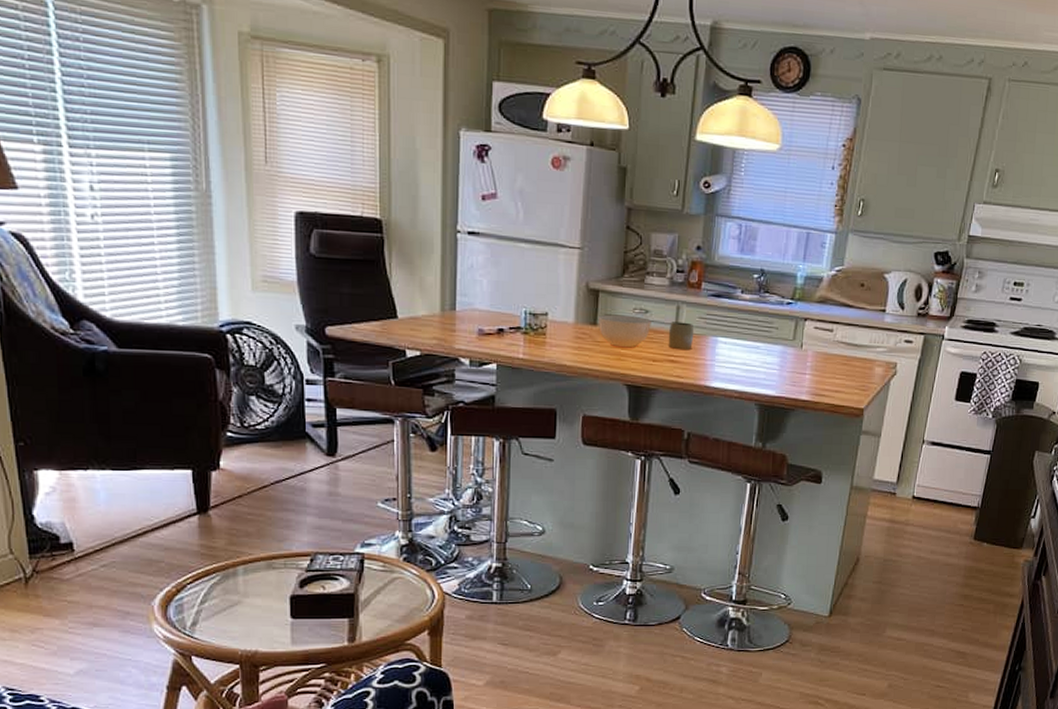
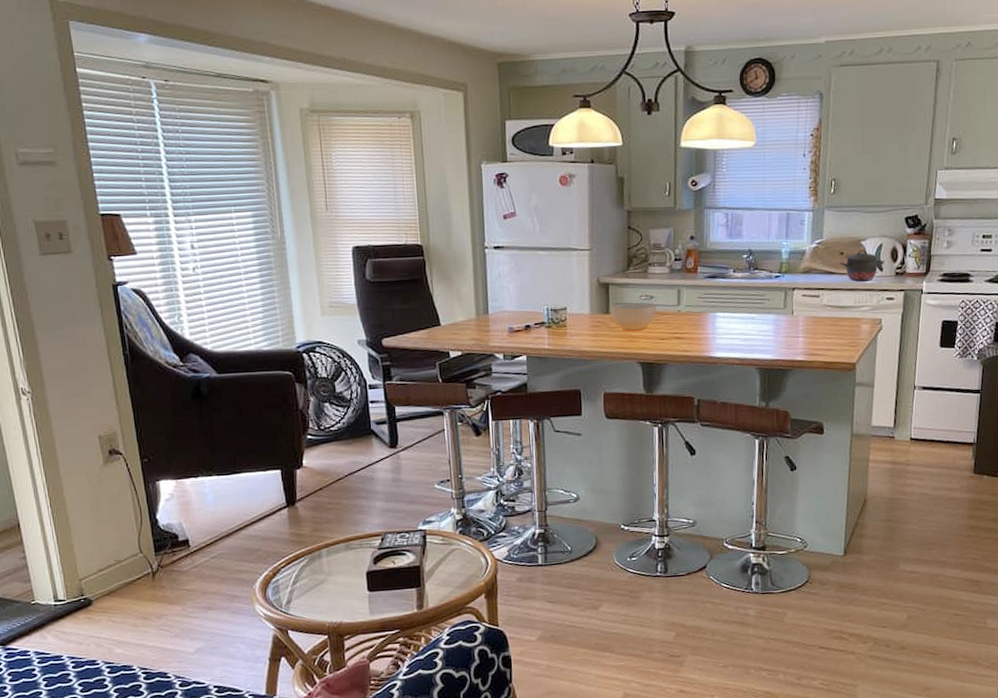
mug: present [668,322,694,351] -> none [672,303,695,328]
cooking pot: none [859,284,907,319] -> present [840,250,884,282]

